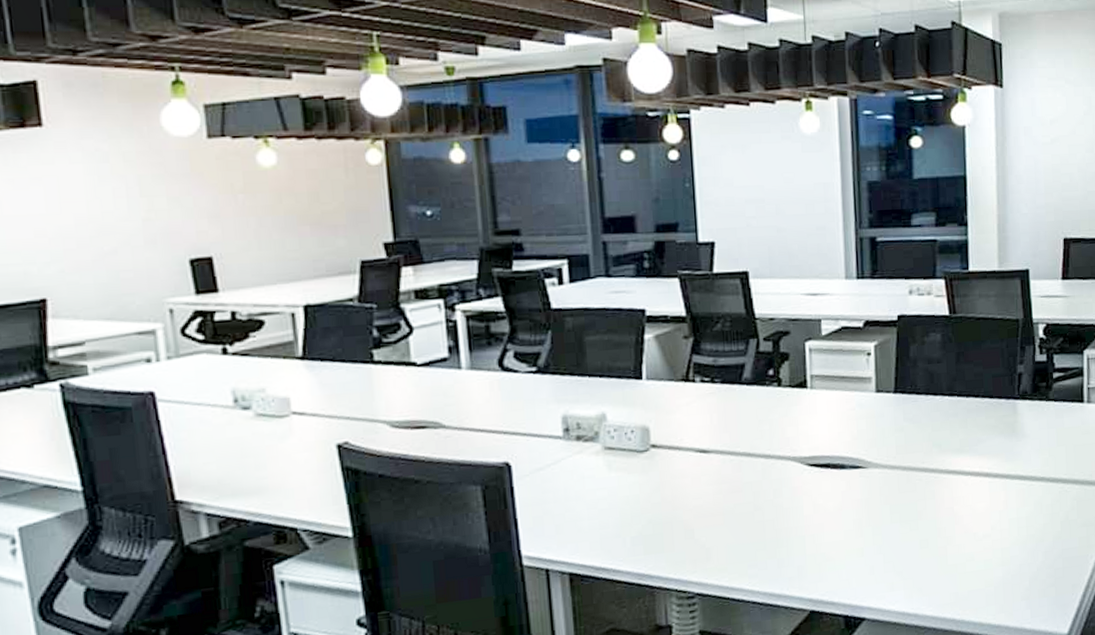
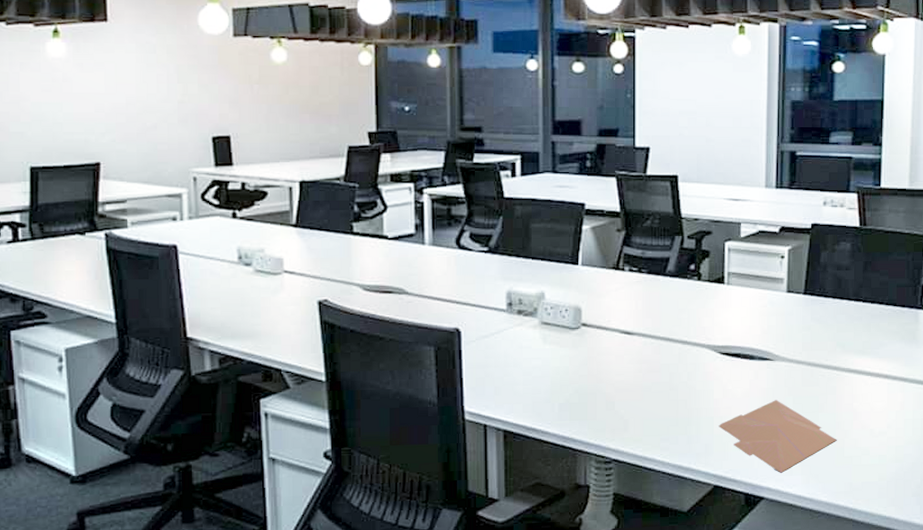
papers: none [810,510,939,591] -> present [718,400,837,474]

